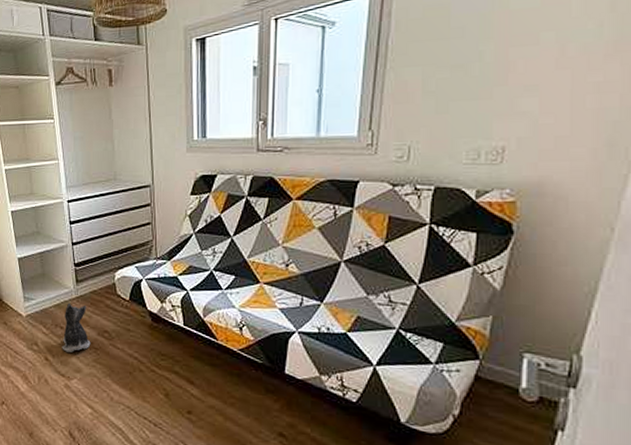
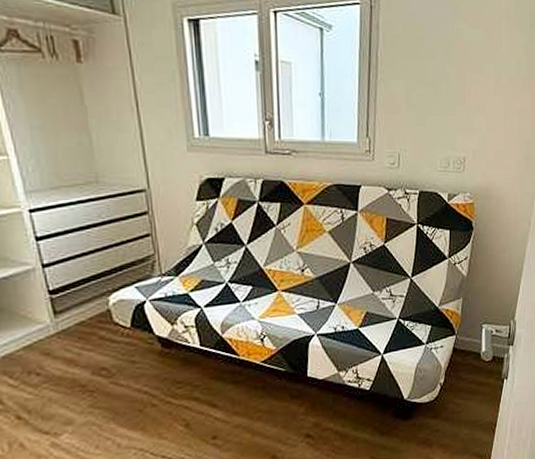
plush toy: present [62,302,91,353] -> none [40,341,84,403]

